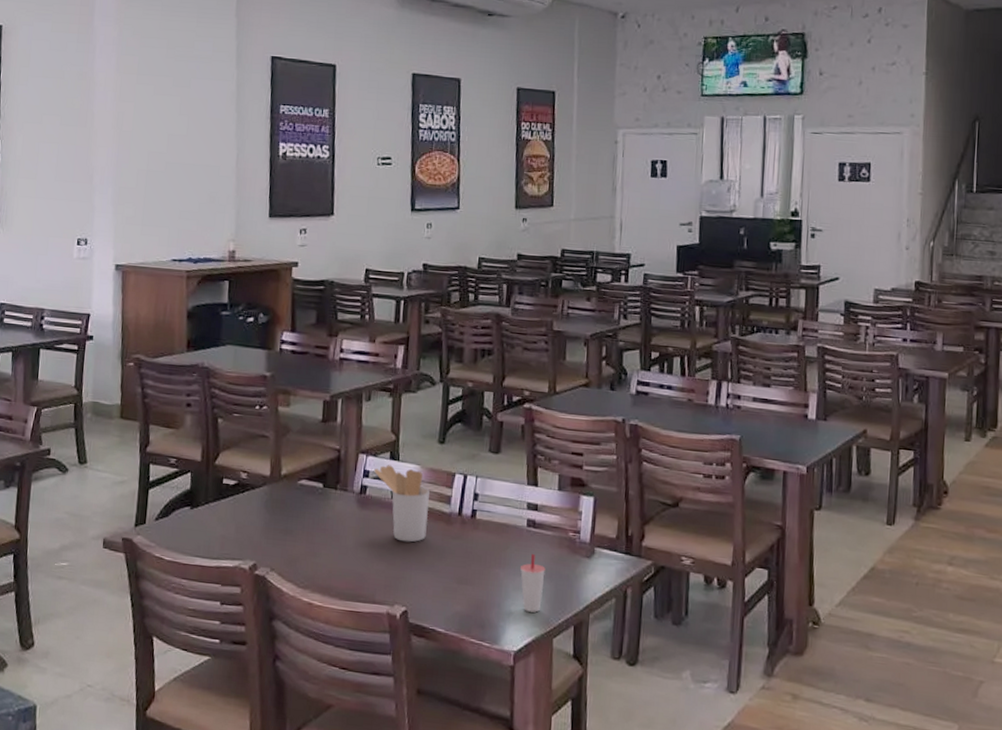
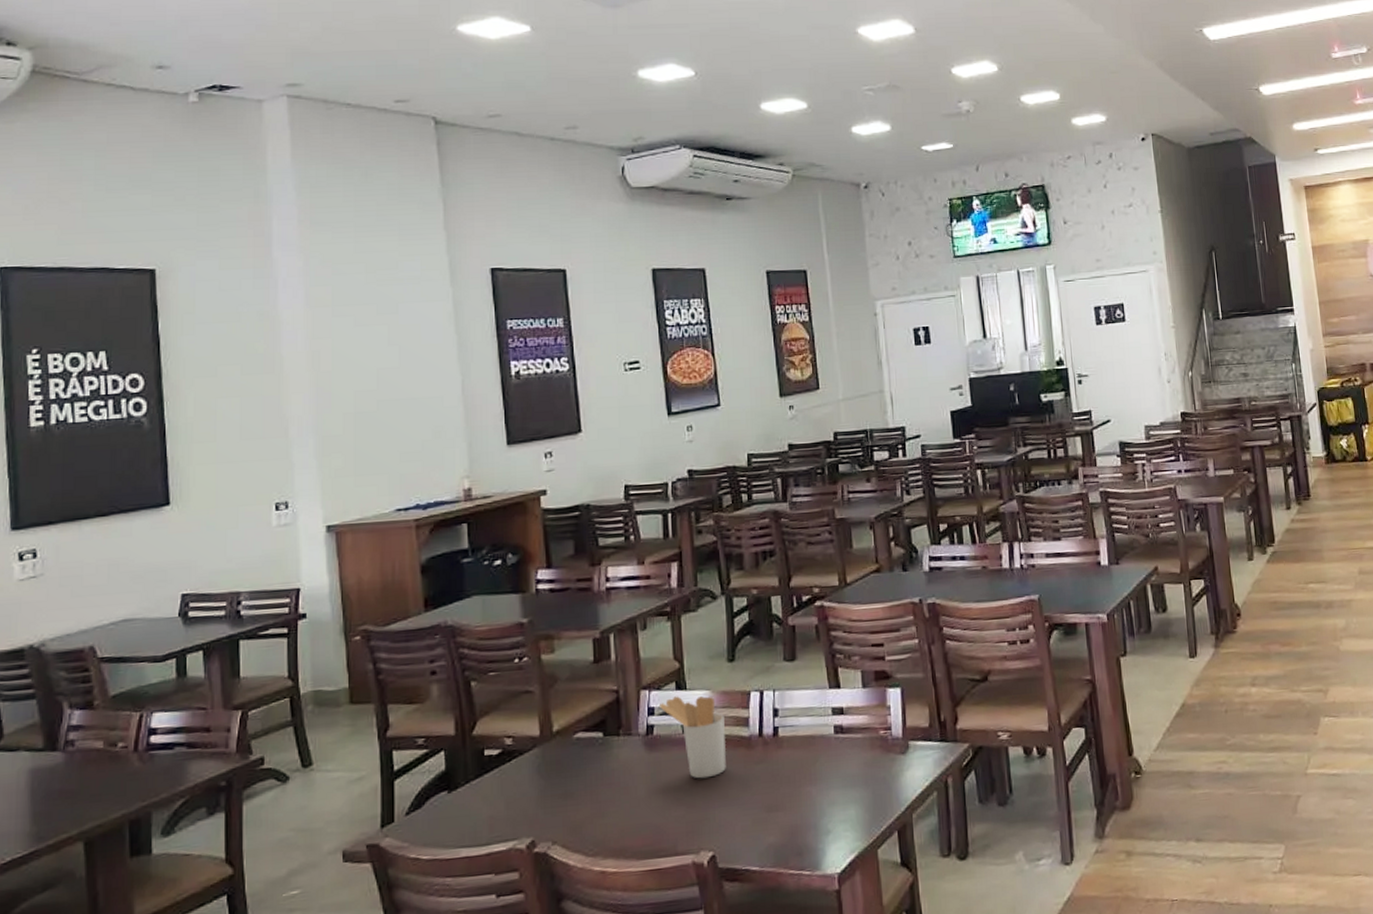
cup: present [519,553,546,613] -> none [832,761,861,827]

